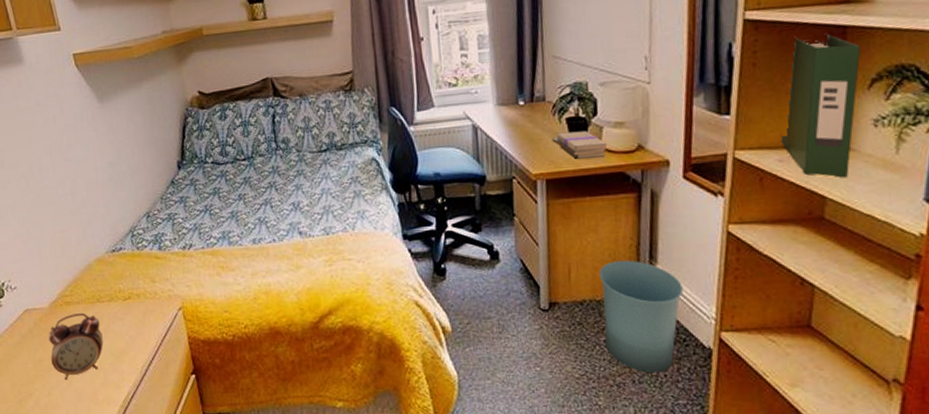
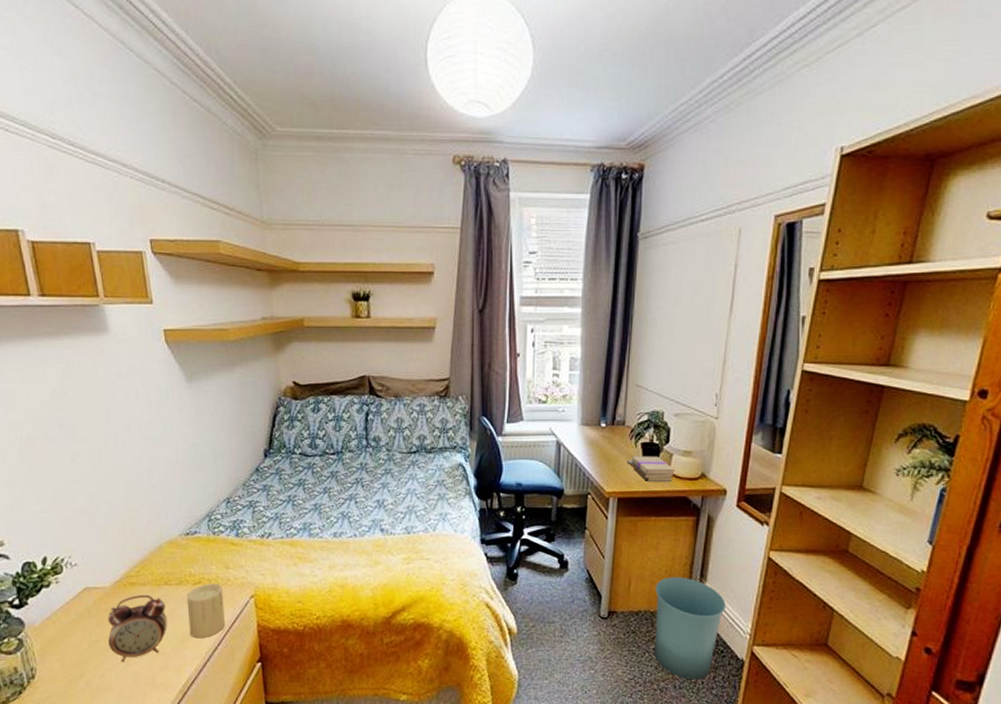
candle: none [118,297,158,354] -> present [187,583,226,639]
binder: present [780,33,862,178] -> none [820,390,894,518]

